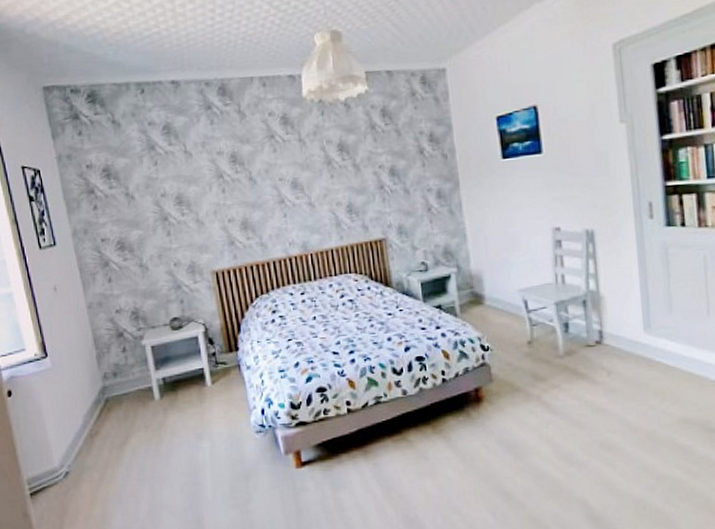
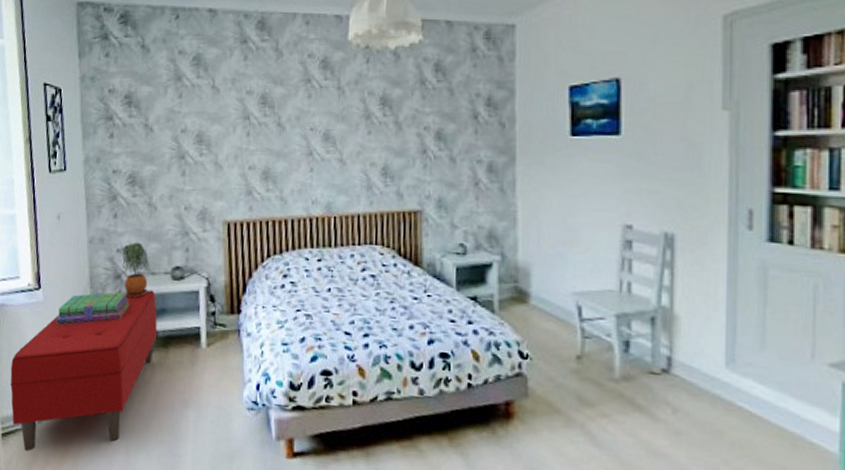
bench: none [29,342,165,505] -> present [9,290,158,452]
stack of books: none [67,347,135,387] -> present [56,291,130,325]
potted plant: none [120,302,150,351] -> present [122,243,150,298]

